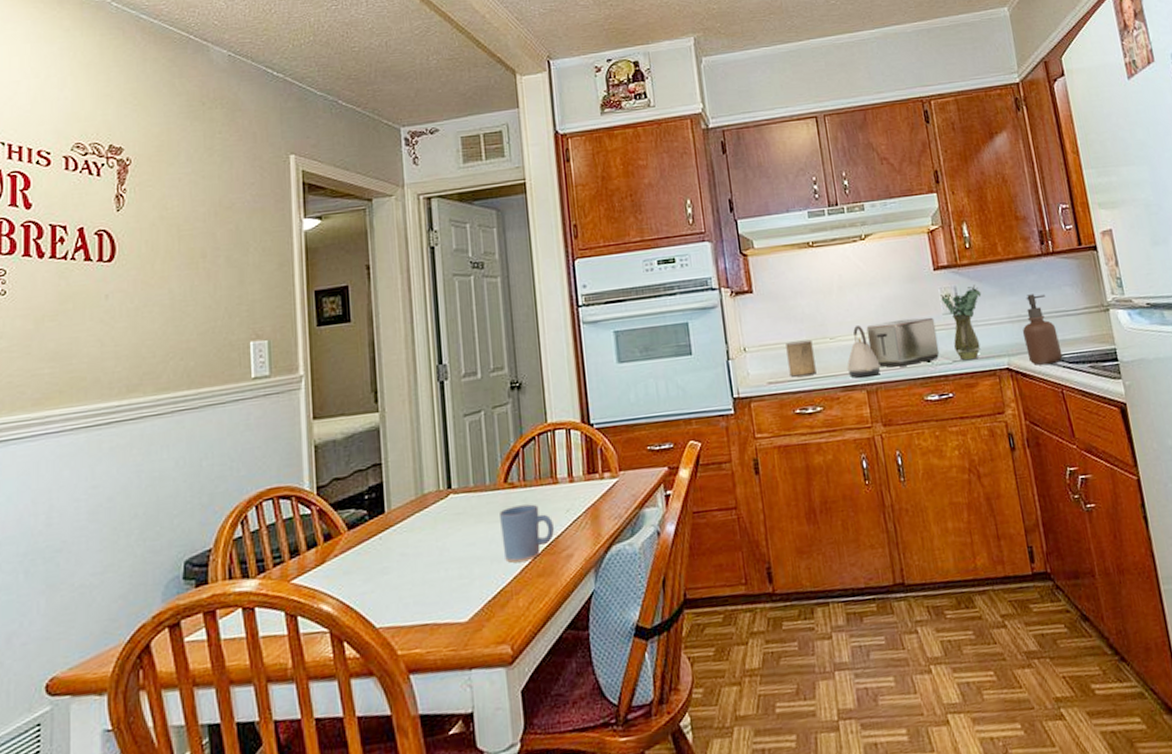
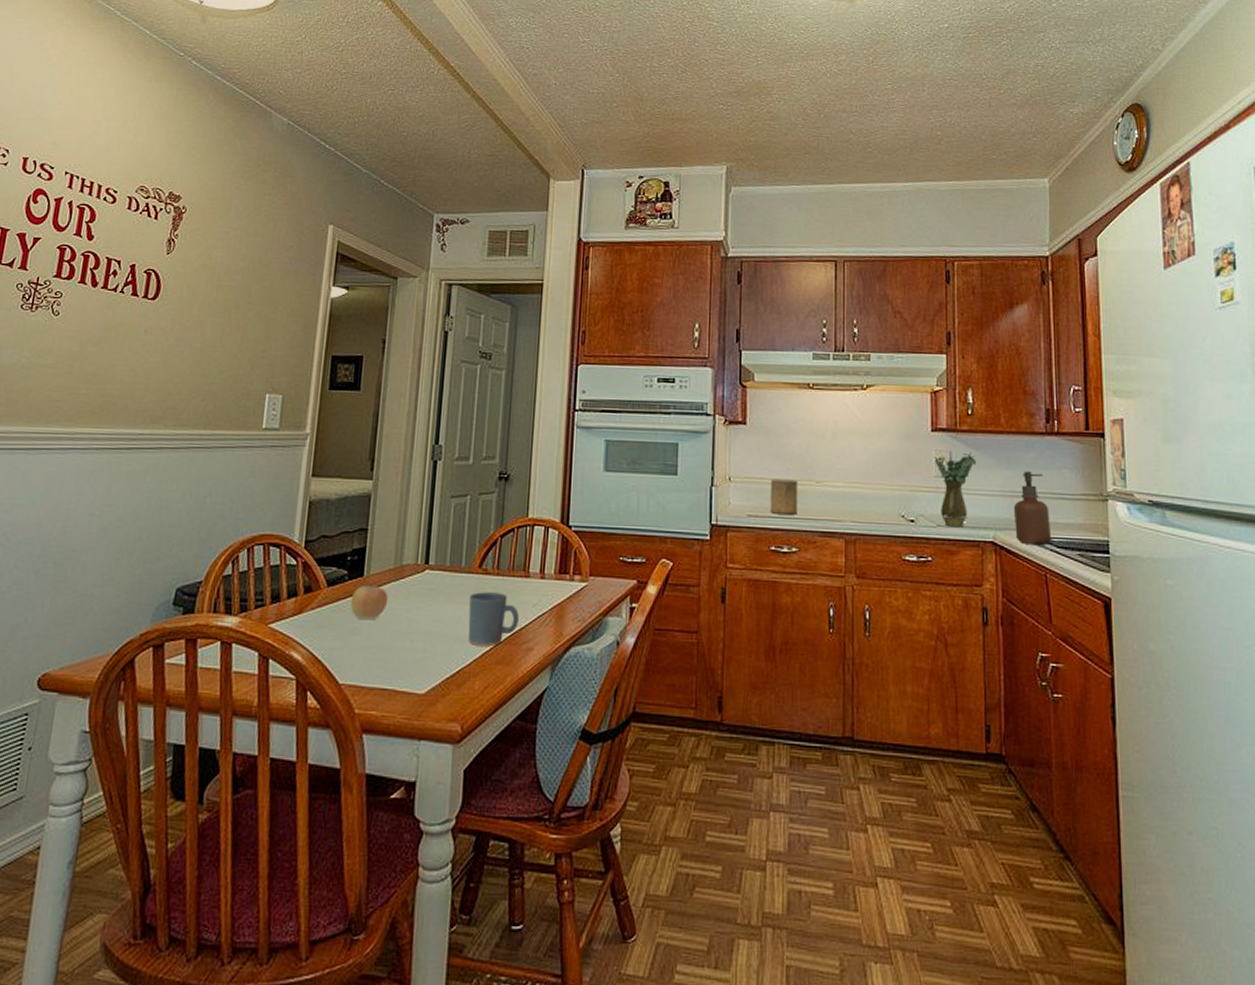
fruit: none [375,517,415,558] -> present [350,581,389,620]
kettle: present [847,326,881,380] -> none [828,474,863,528]
toaster: present [866,317,940,367] -> none [854,474,925,522]

